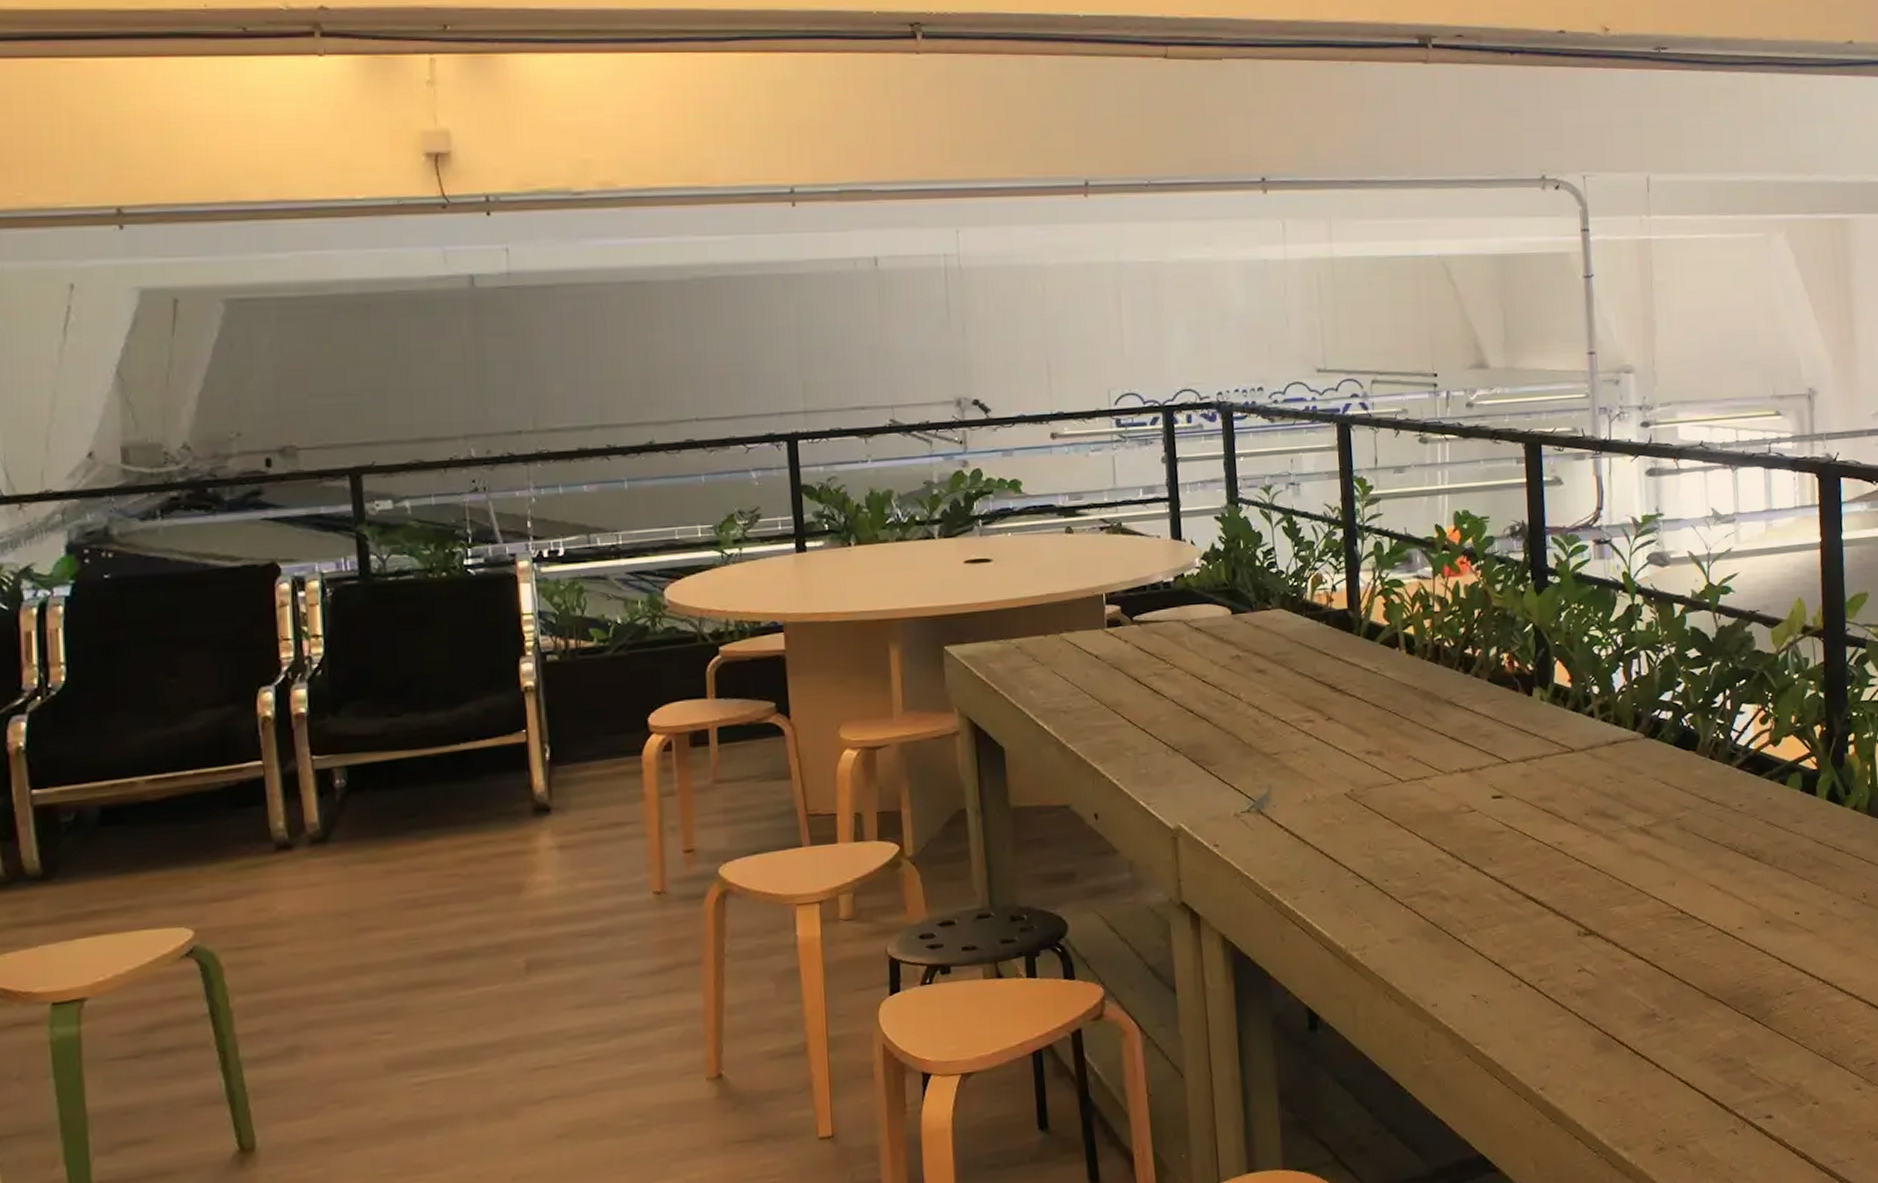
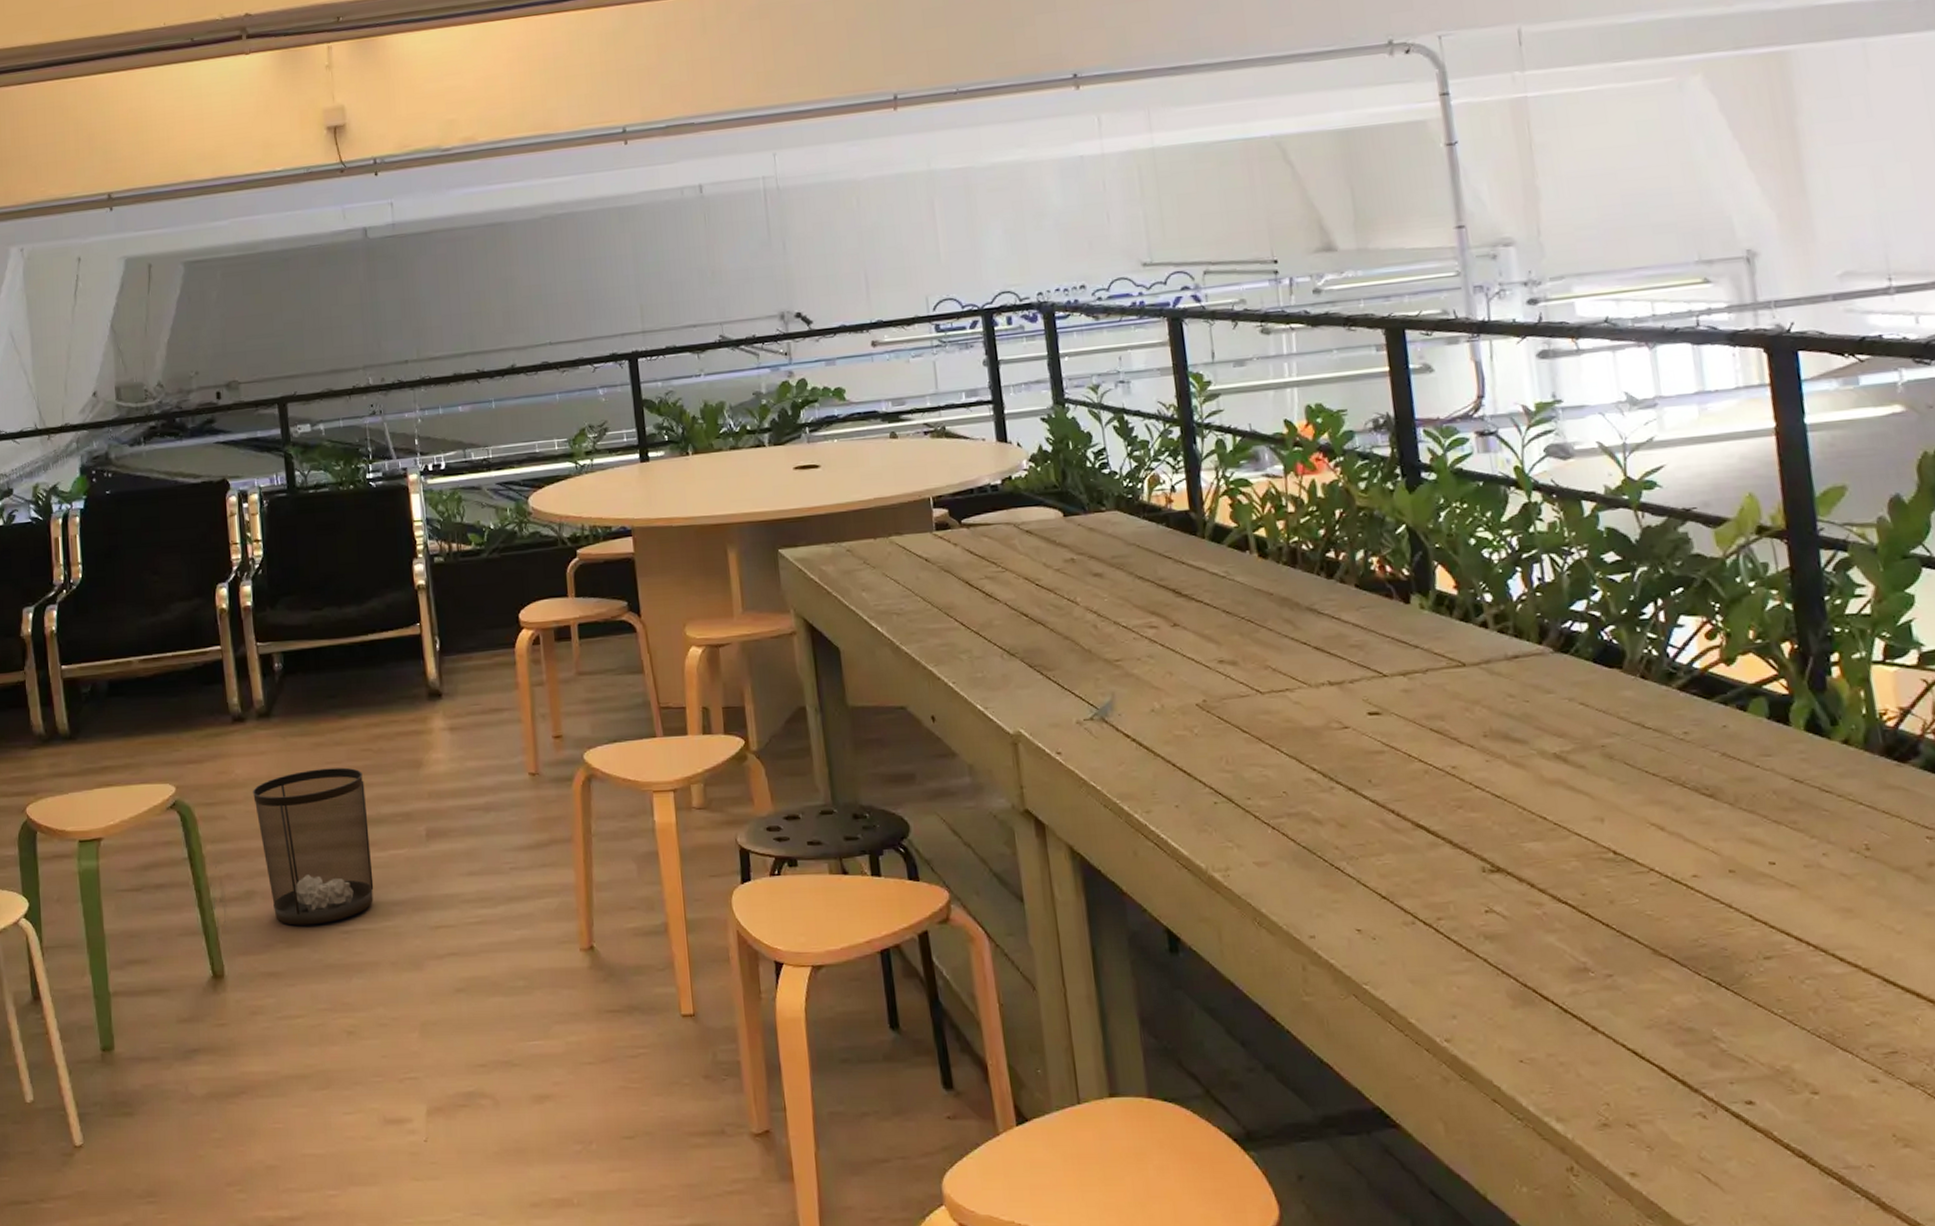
waste bin: none [300,896,457,1082] -> present [252,767,374,926]

